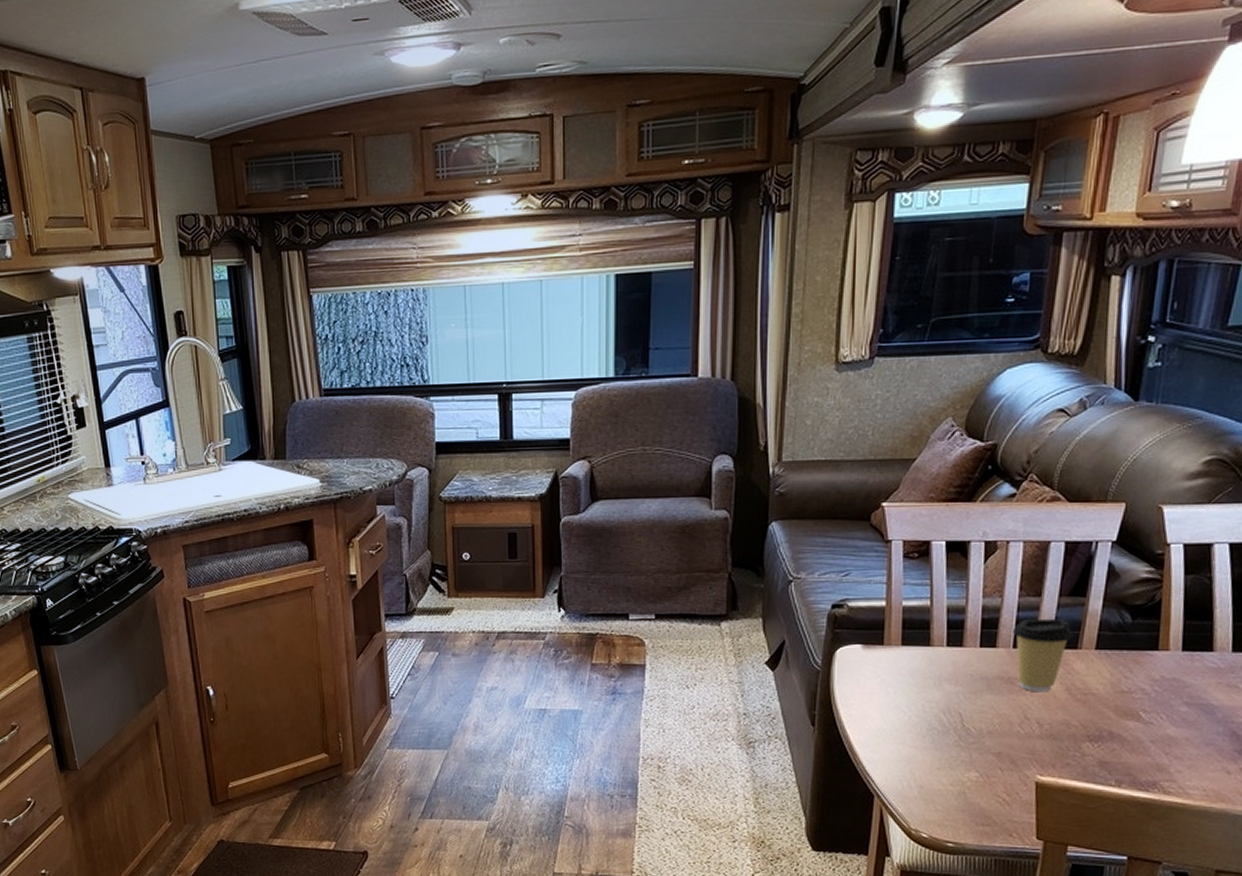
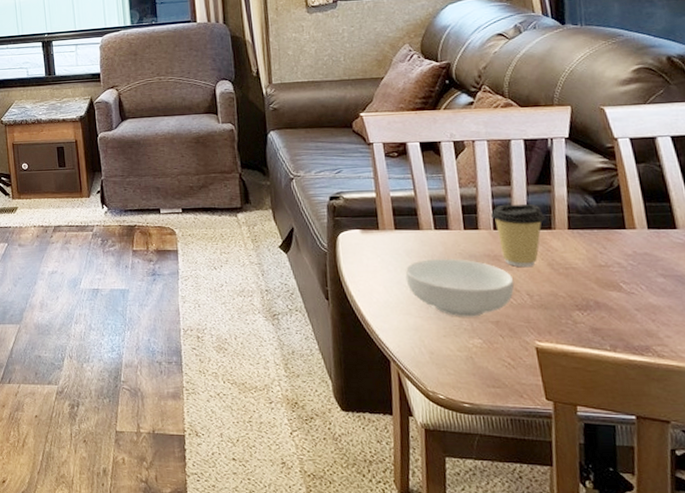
cereal bowl: none [905,681,1026,748] -> present [405,259,515,317]

